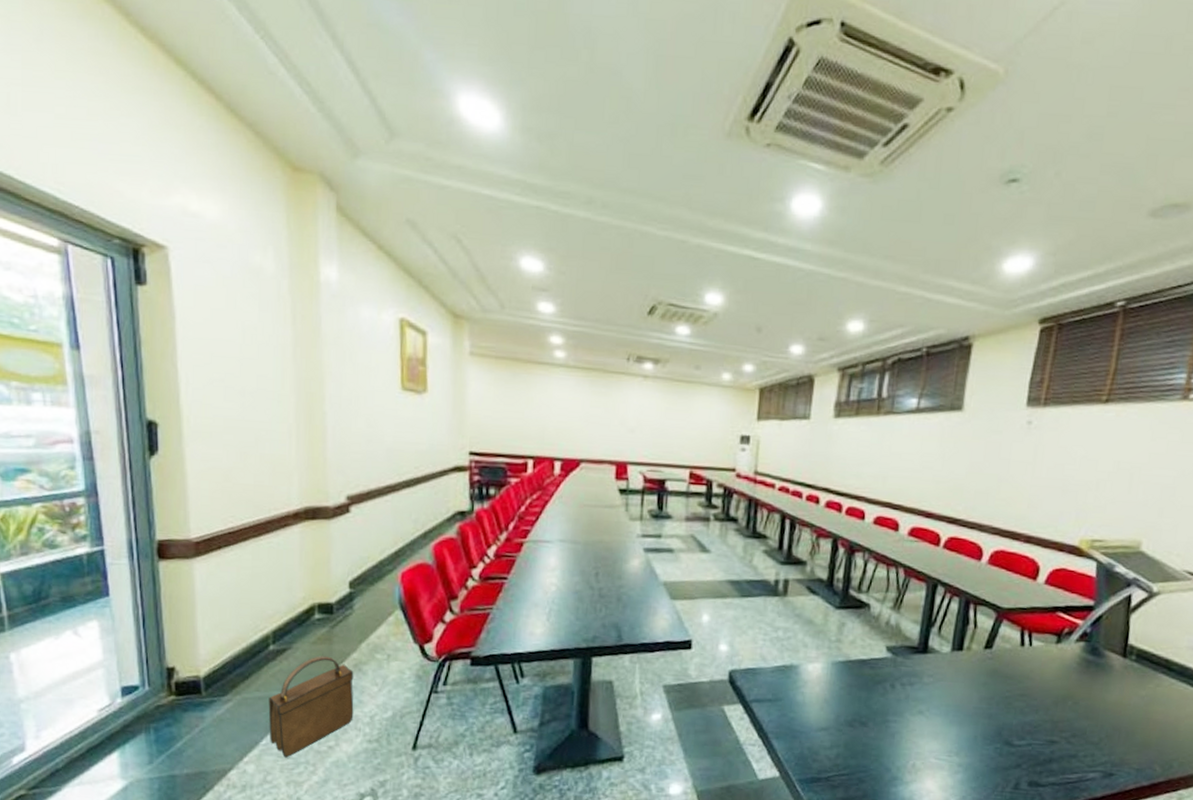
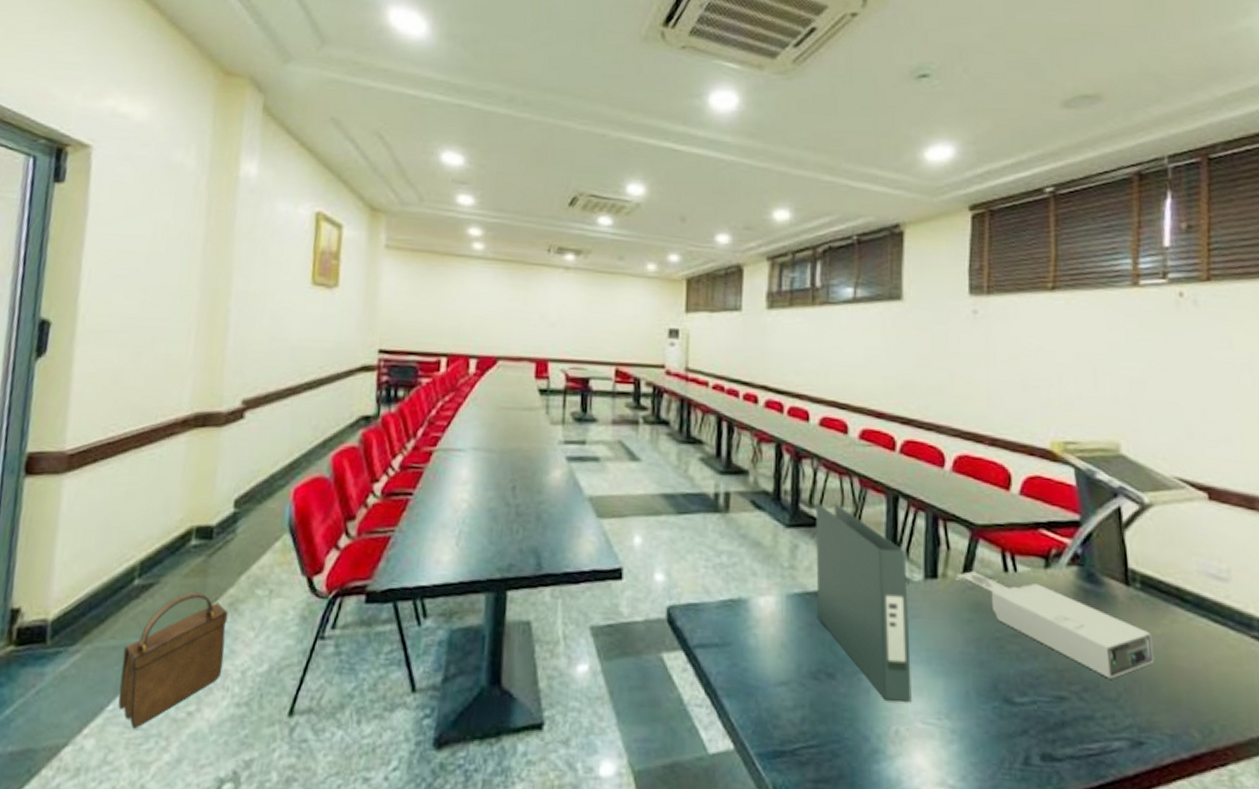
binder: none [857,588,938,744] -> present [816,502,912,702]
projector: none [979,645,1137,728] -> present [956,571,1155,679]

